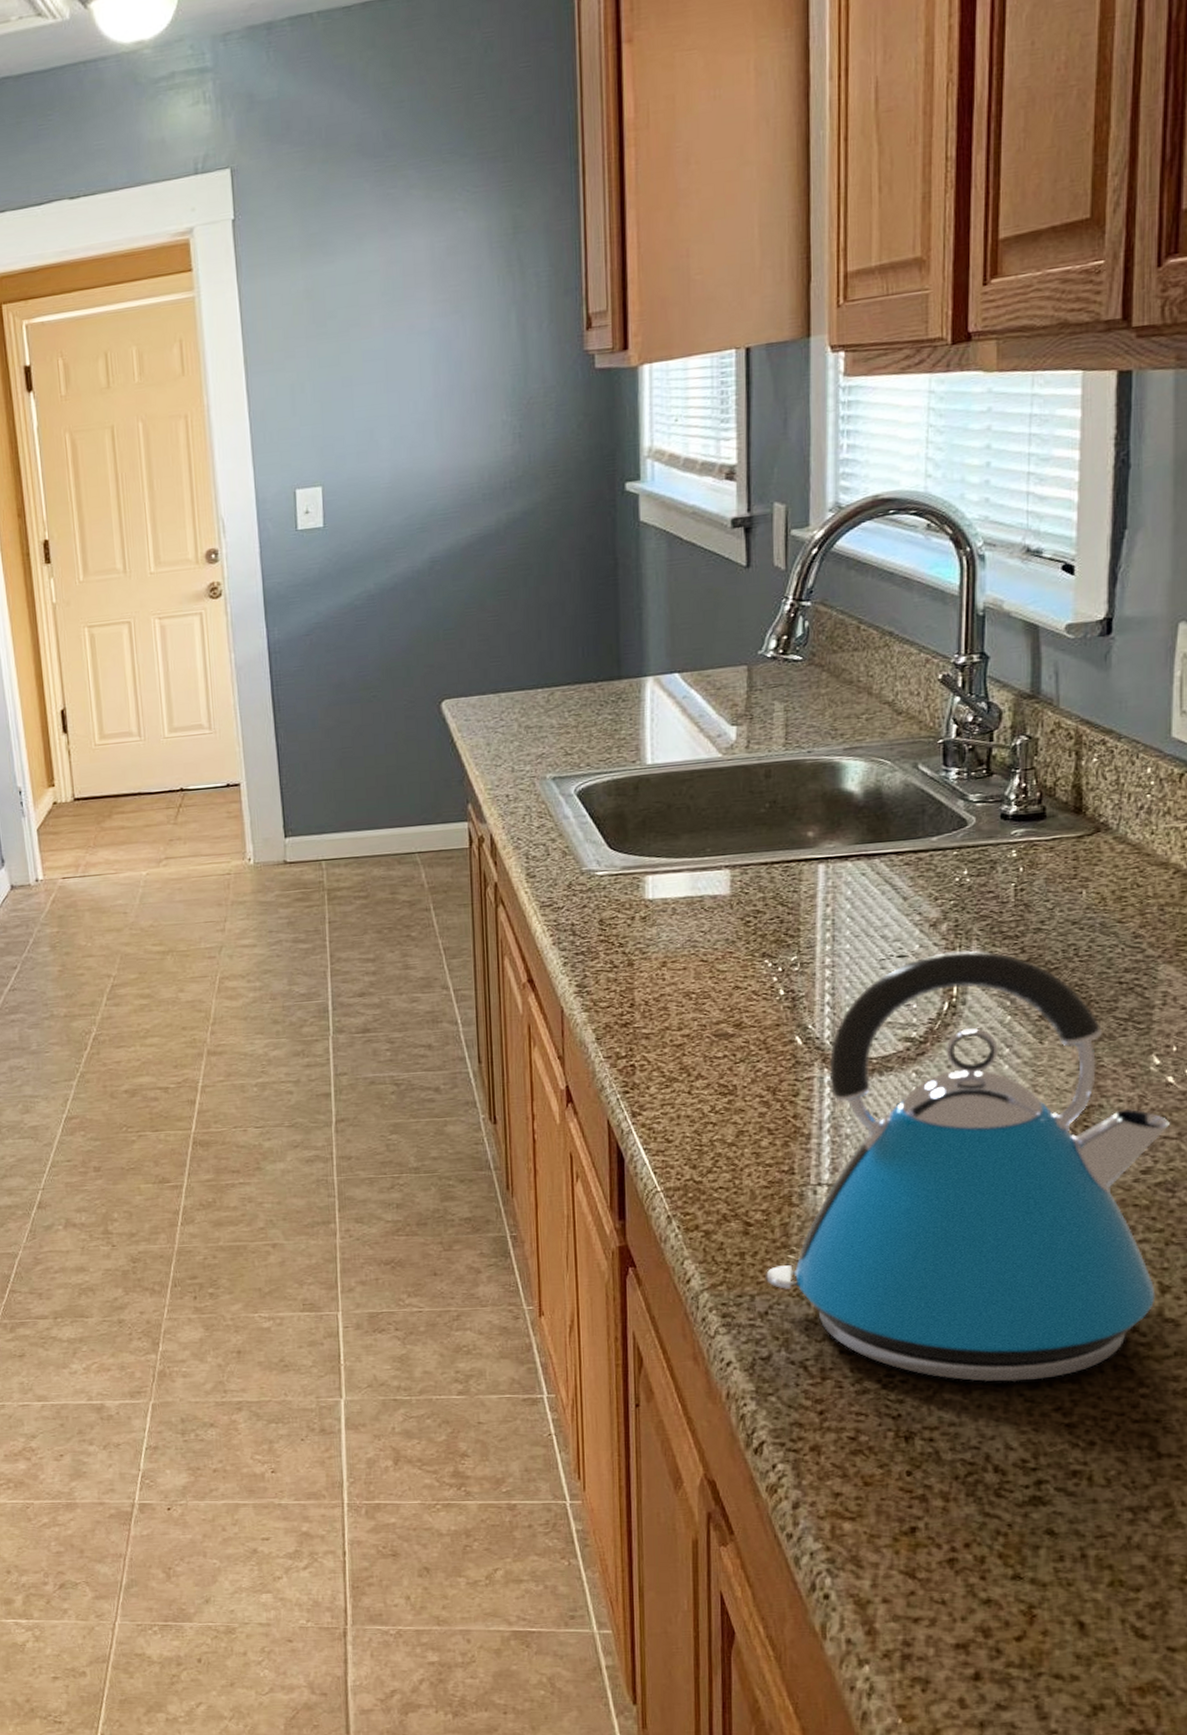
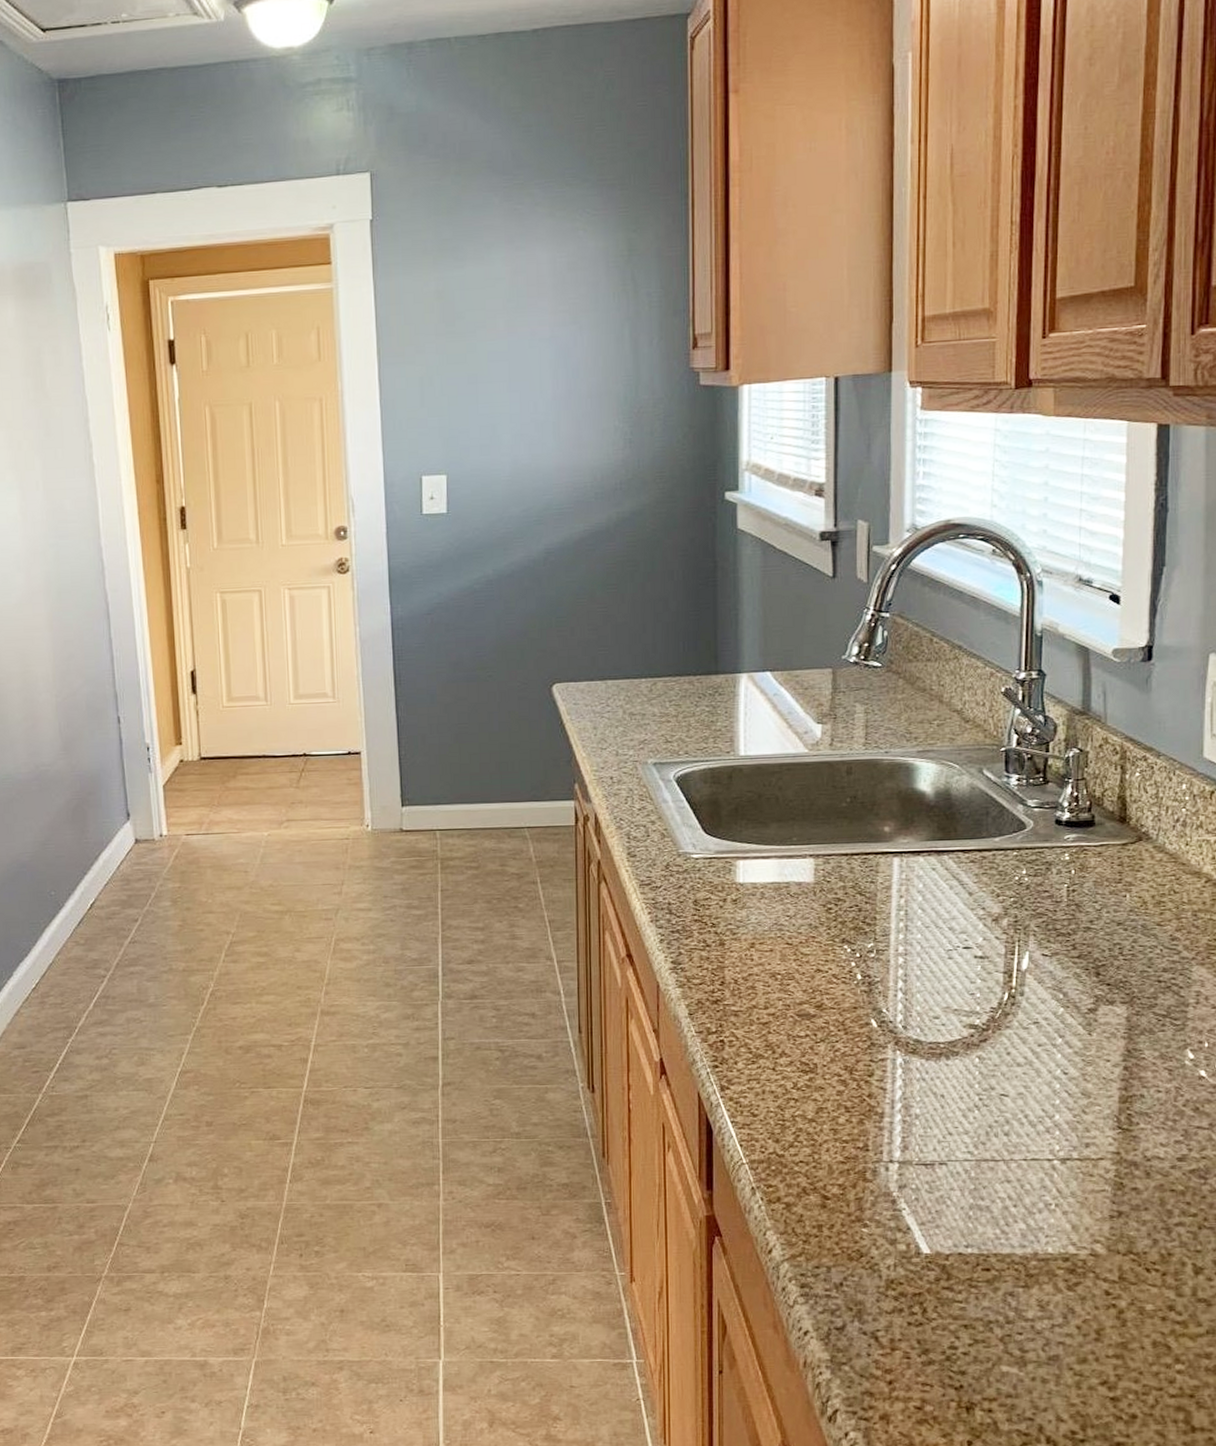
kettle: present [766,950,1170,1383] -> none [841,945,1202,1357]

